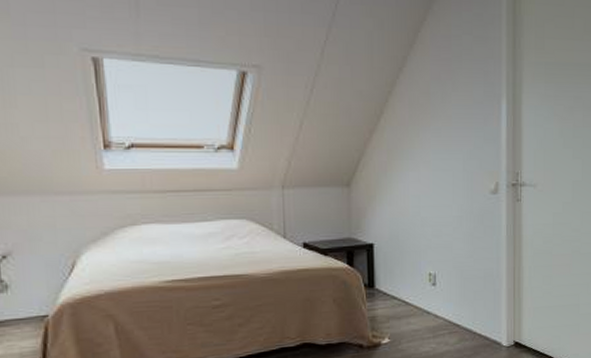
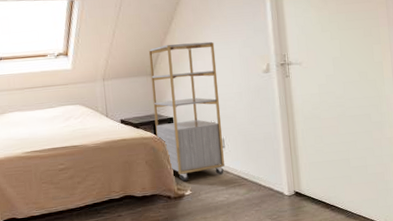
shelving unit: none [347,146,434,327] -> present [148,41,225,182]

